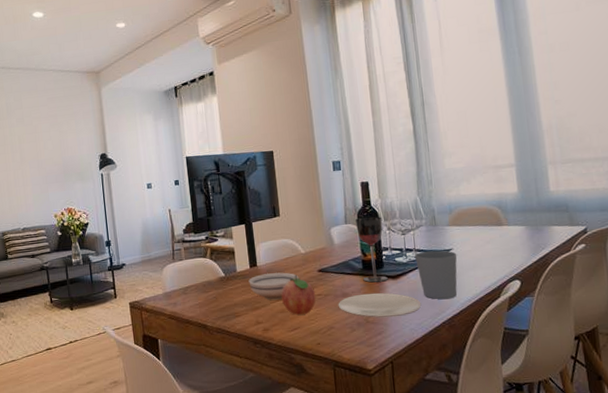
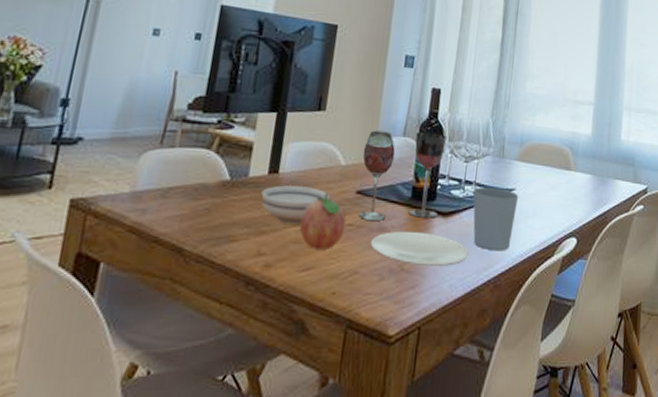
wineglass: none [315,222,345,290] -> present [358,130,395,222]

